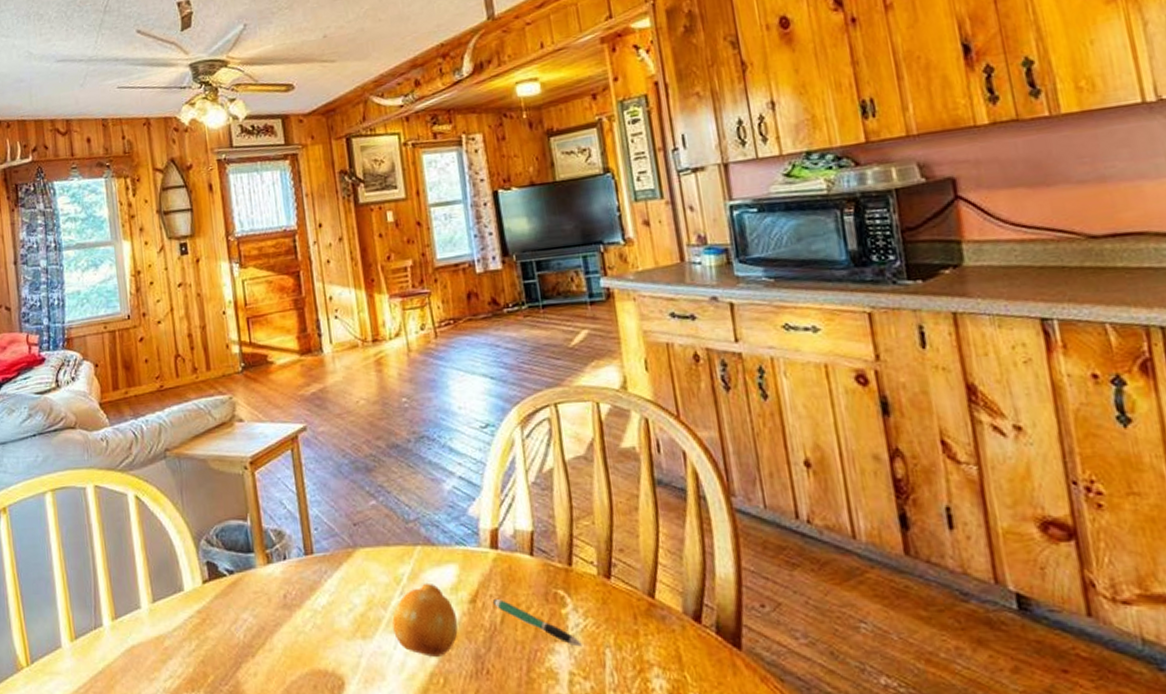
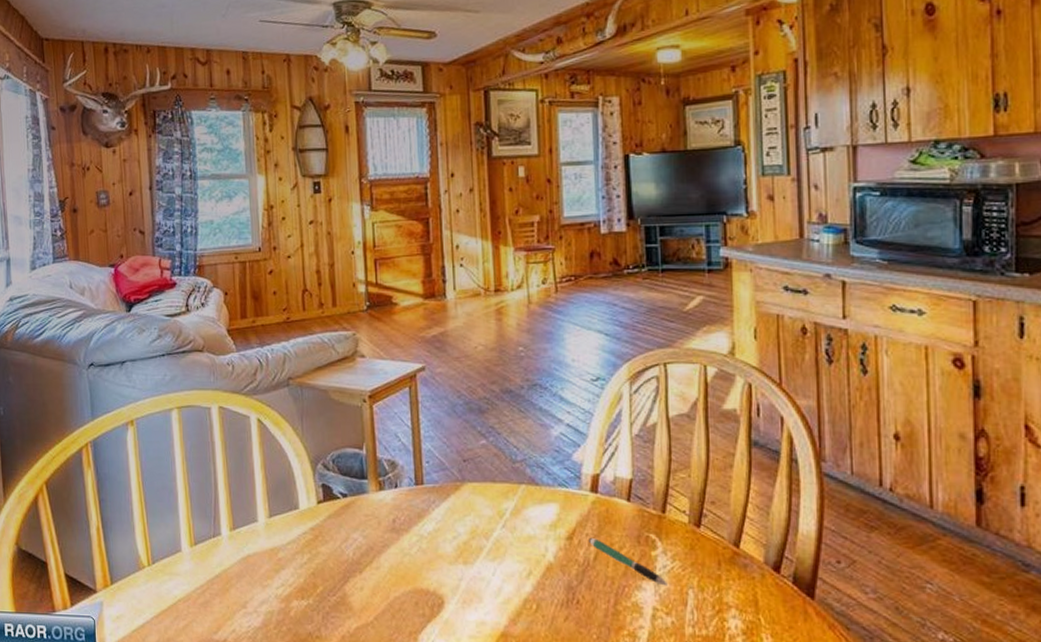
fruit: present [392,583,458,658] -> none [493,518,554,586]

